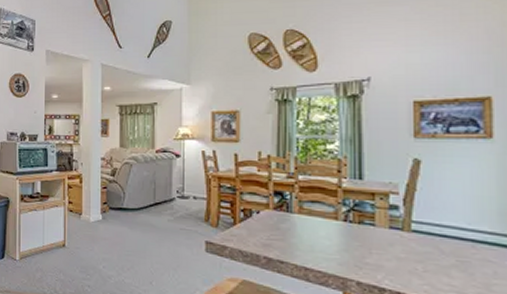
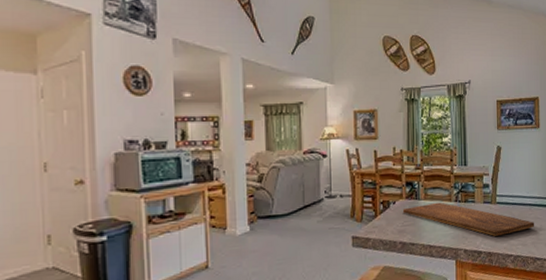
cutting board: none [268,218,482,274] -> present [402,202,535,236]

